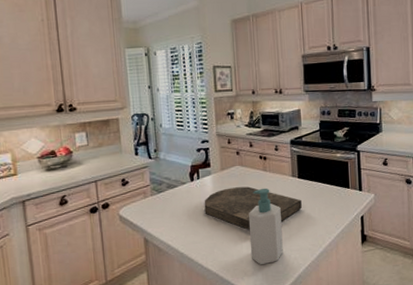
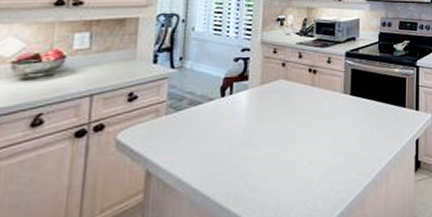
cutting board: present [204,186,302,231] -> none [233,104,352,158]
soap bottle: present [248,188,283,265] -> none [284,106,327,202]

